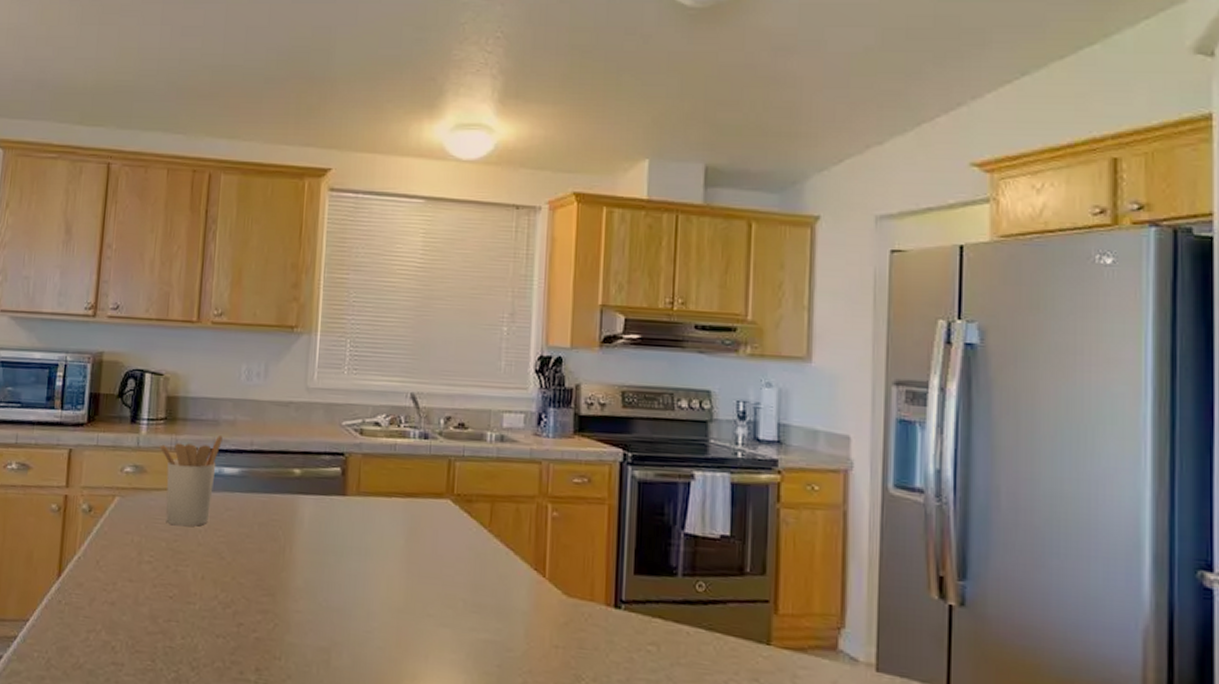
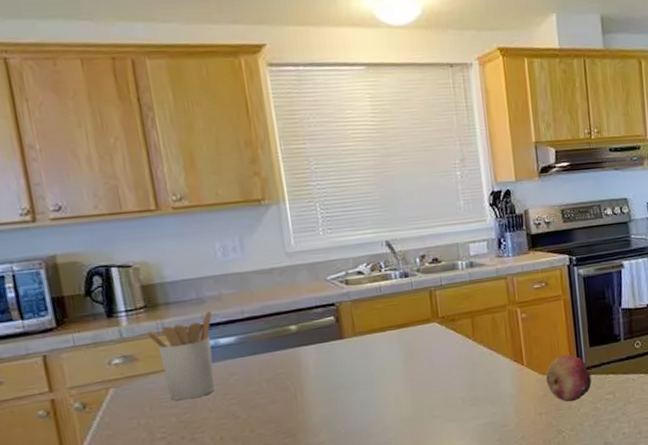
fruit: none [570,576,631,642] -> present [545,354,592,403]

